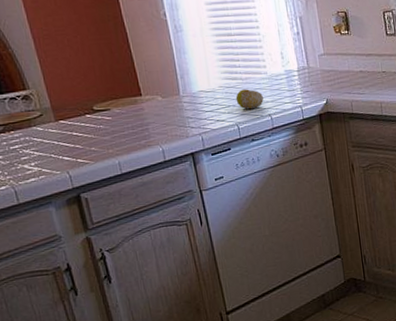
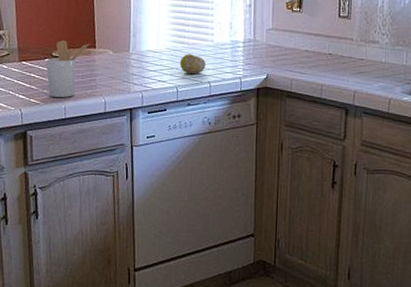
utensil holder: none [86,91,135,154] -> present [45,40,90,97]

